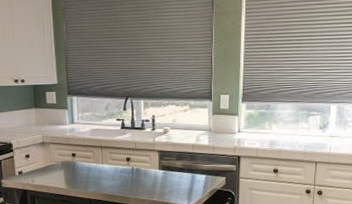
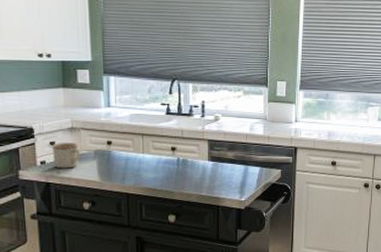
mug: none [28,155,51,178] -> present [53,143,81,169]

